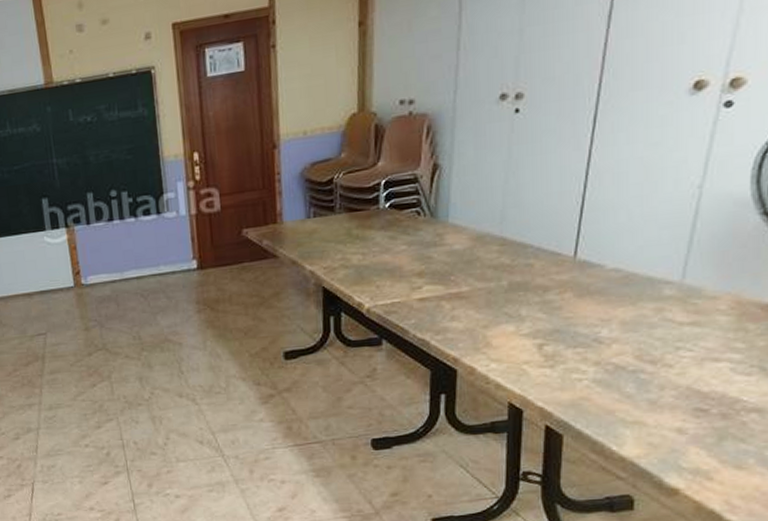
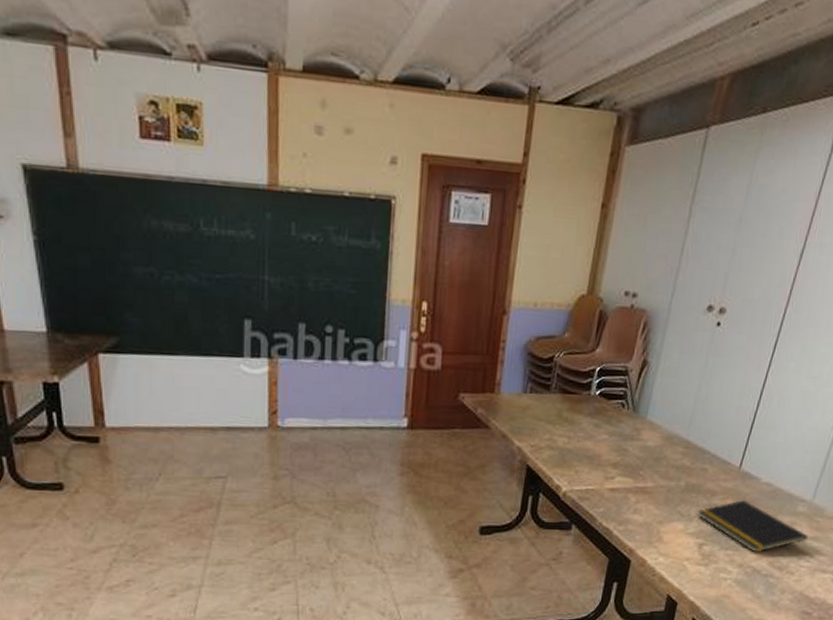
notepad: none [529,291,685,348] -> present [697,500,808,553]

